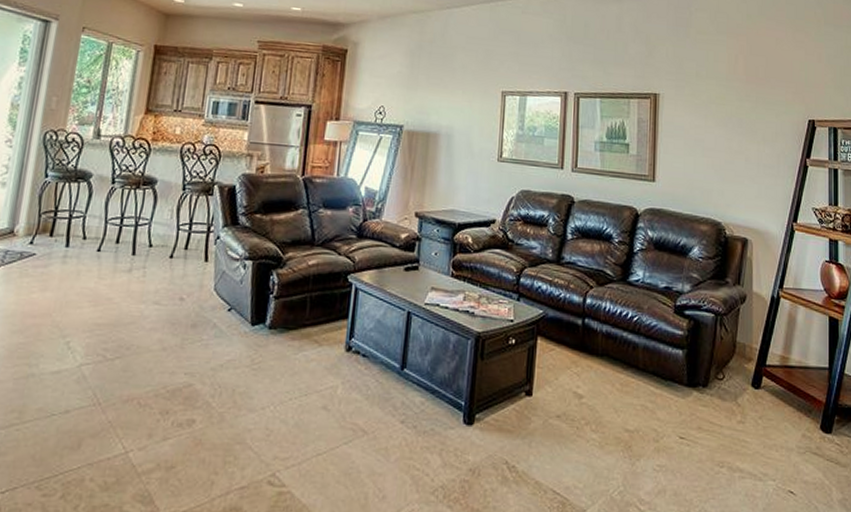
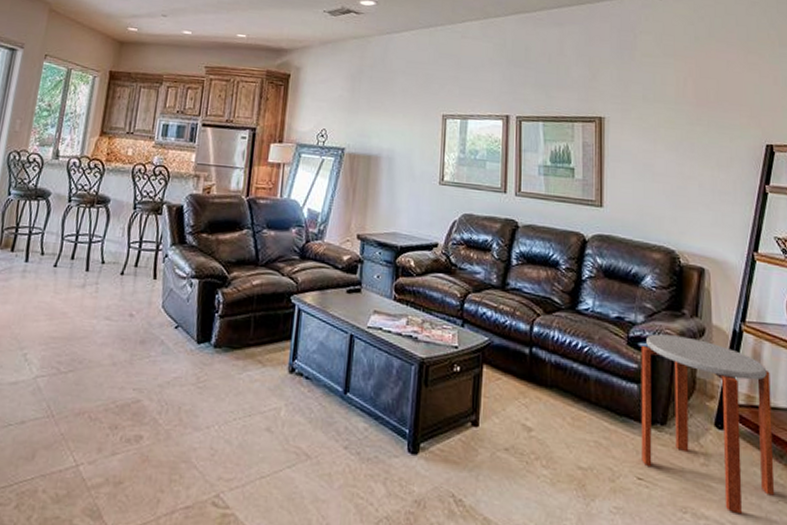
side table: none [684,302,803,466] -> present [640,334,775,515]

